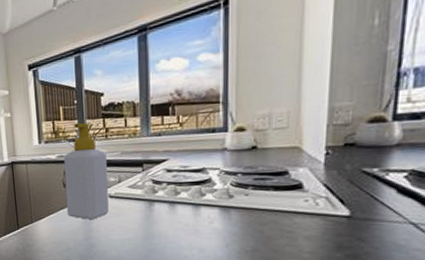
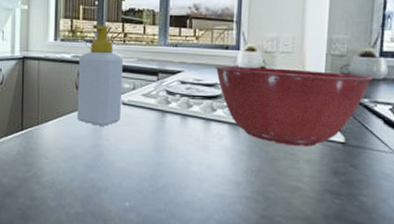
mixing bowl: none [202,142,385,224] -> present [215,66,374,147]

